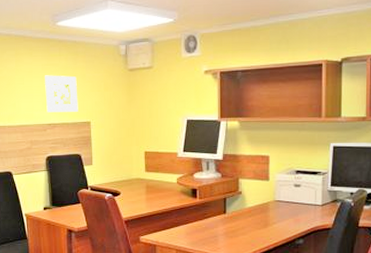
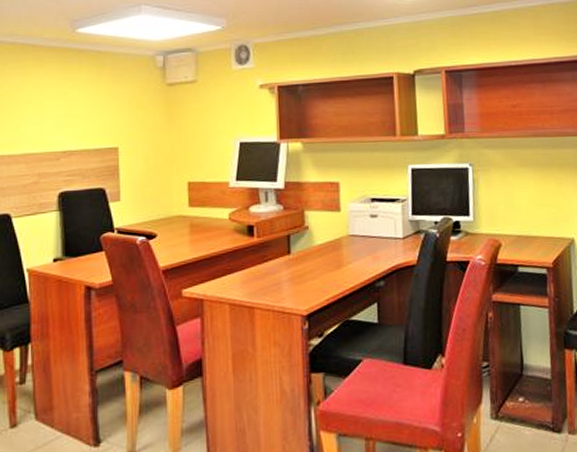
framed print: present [45,75,78,112] -> none [59,91,103,137]

